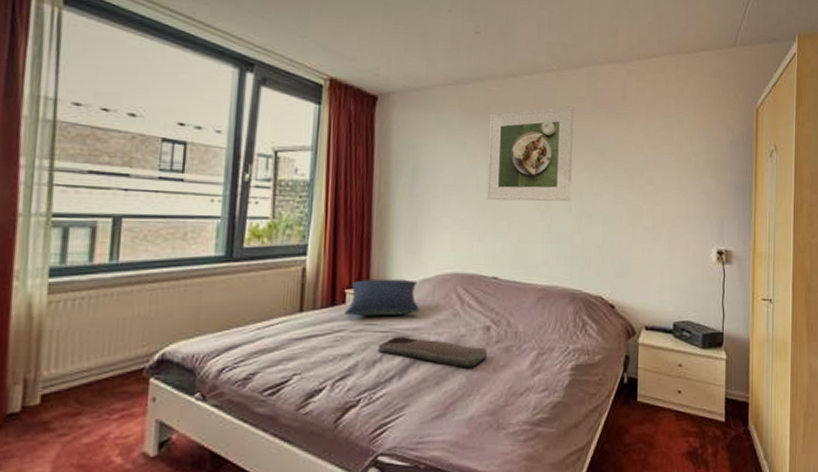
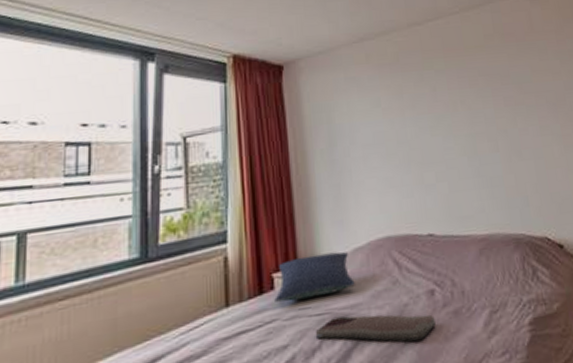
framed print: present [486,106,574,202] -> none [399,45,497,154]

